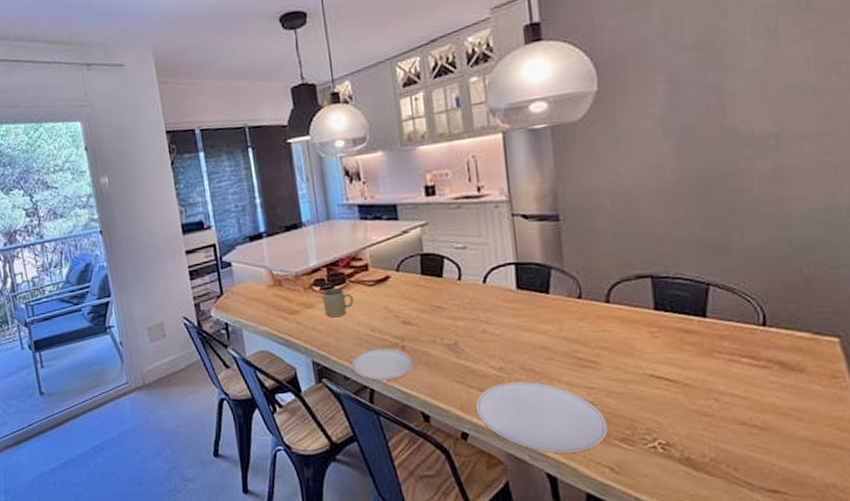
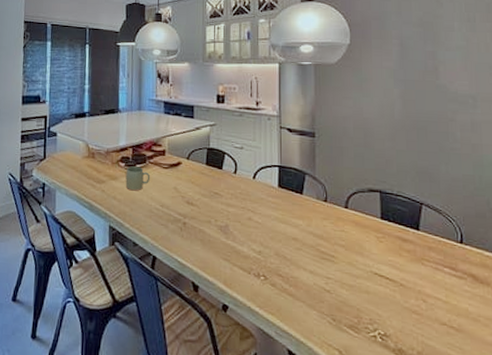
plate: present [352,348,414,381] -> none [141,222,192,251]
plate: present [475,382,608,454] -> none [236,265,339,334]

